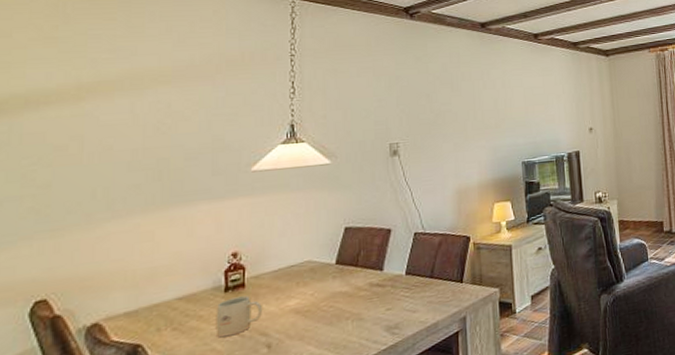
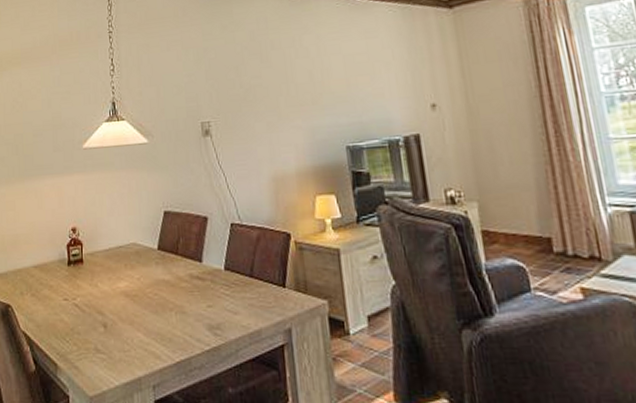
mug: present [215,295,262,338] -> none [62,272,98,310]

